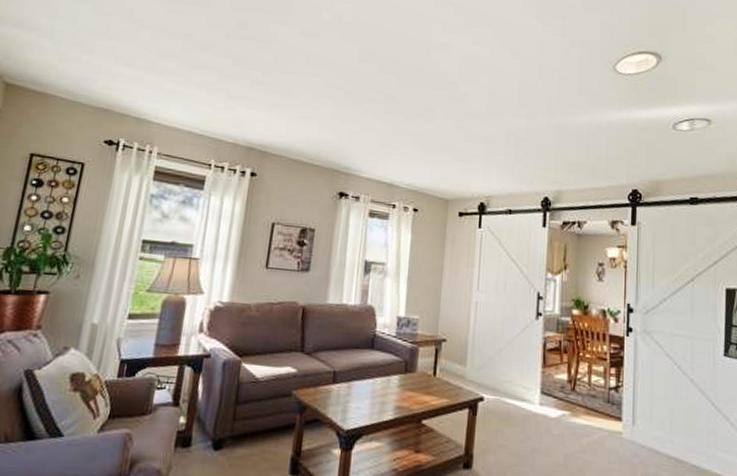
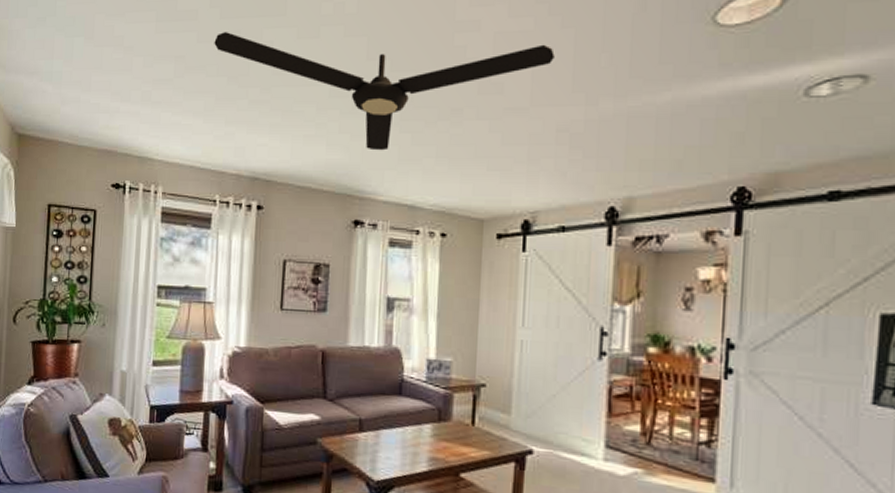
ceiling fan: none [222,20,506,136] -> present [214,32,555,151]

